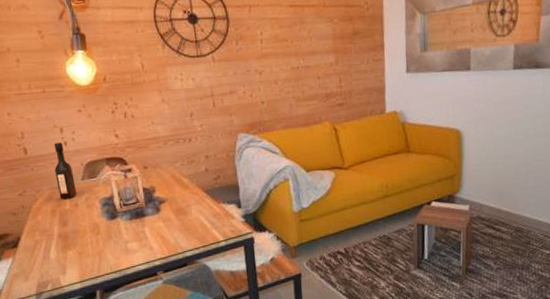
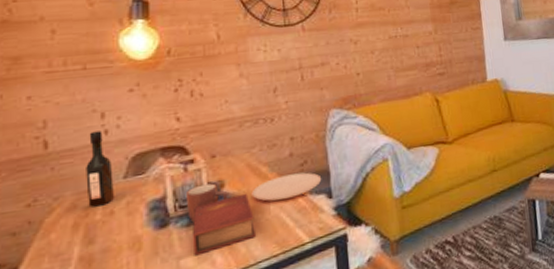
mug: none [127,188,159,217] -> present [185,183,228,223]
book: none [134,198,181,242] -> present [192,193,255,256]
plate: none [176,185,232,206] -> present [251,172,322,201]

